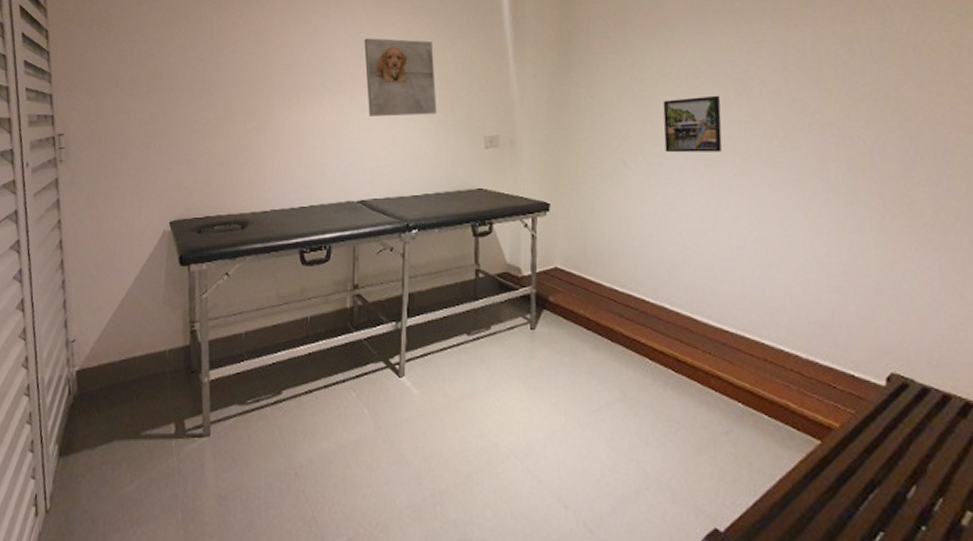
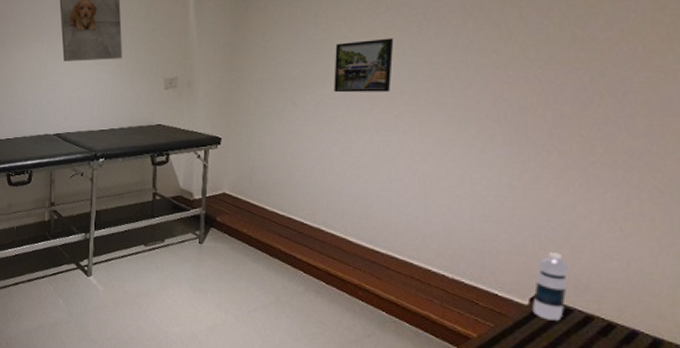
water bottle: none [889,324,922,402] -> present [533,252,569,321]

